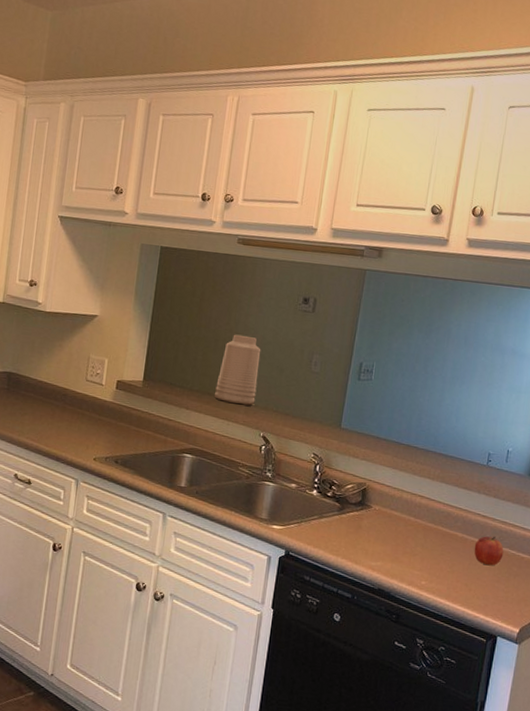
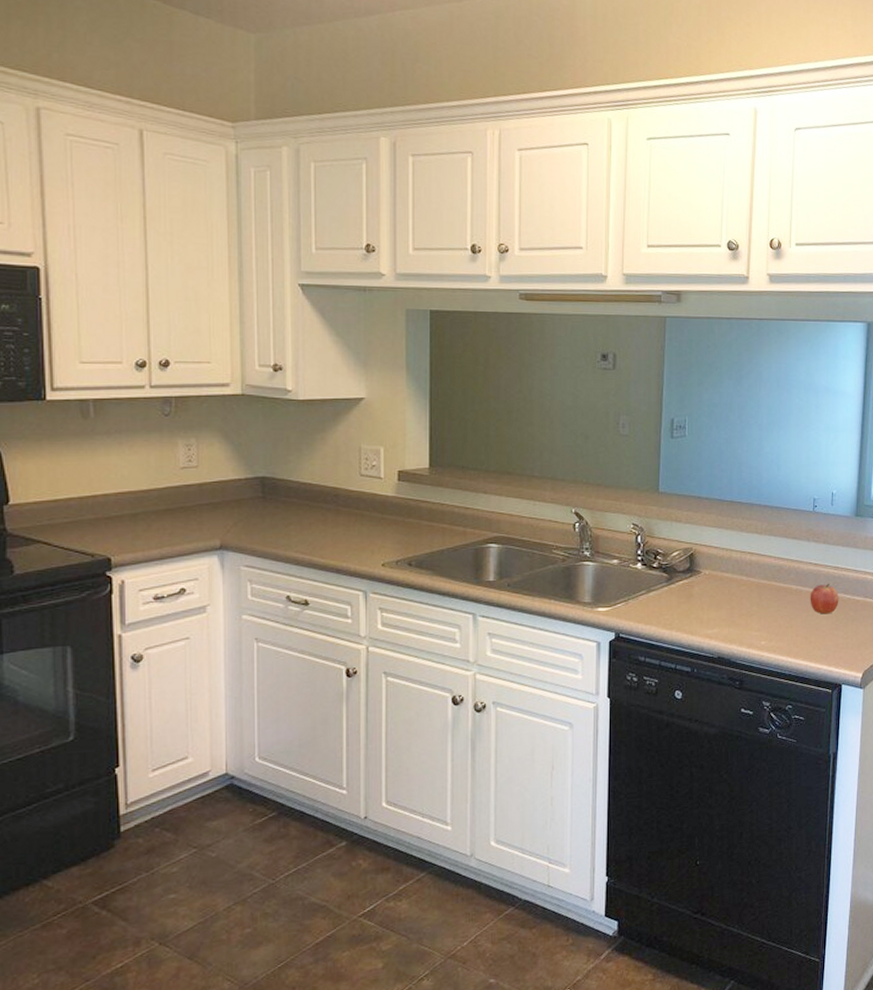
vase: present [213,334,261,407] -> none [514,402,562,482]

